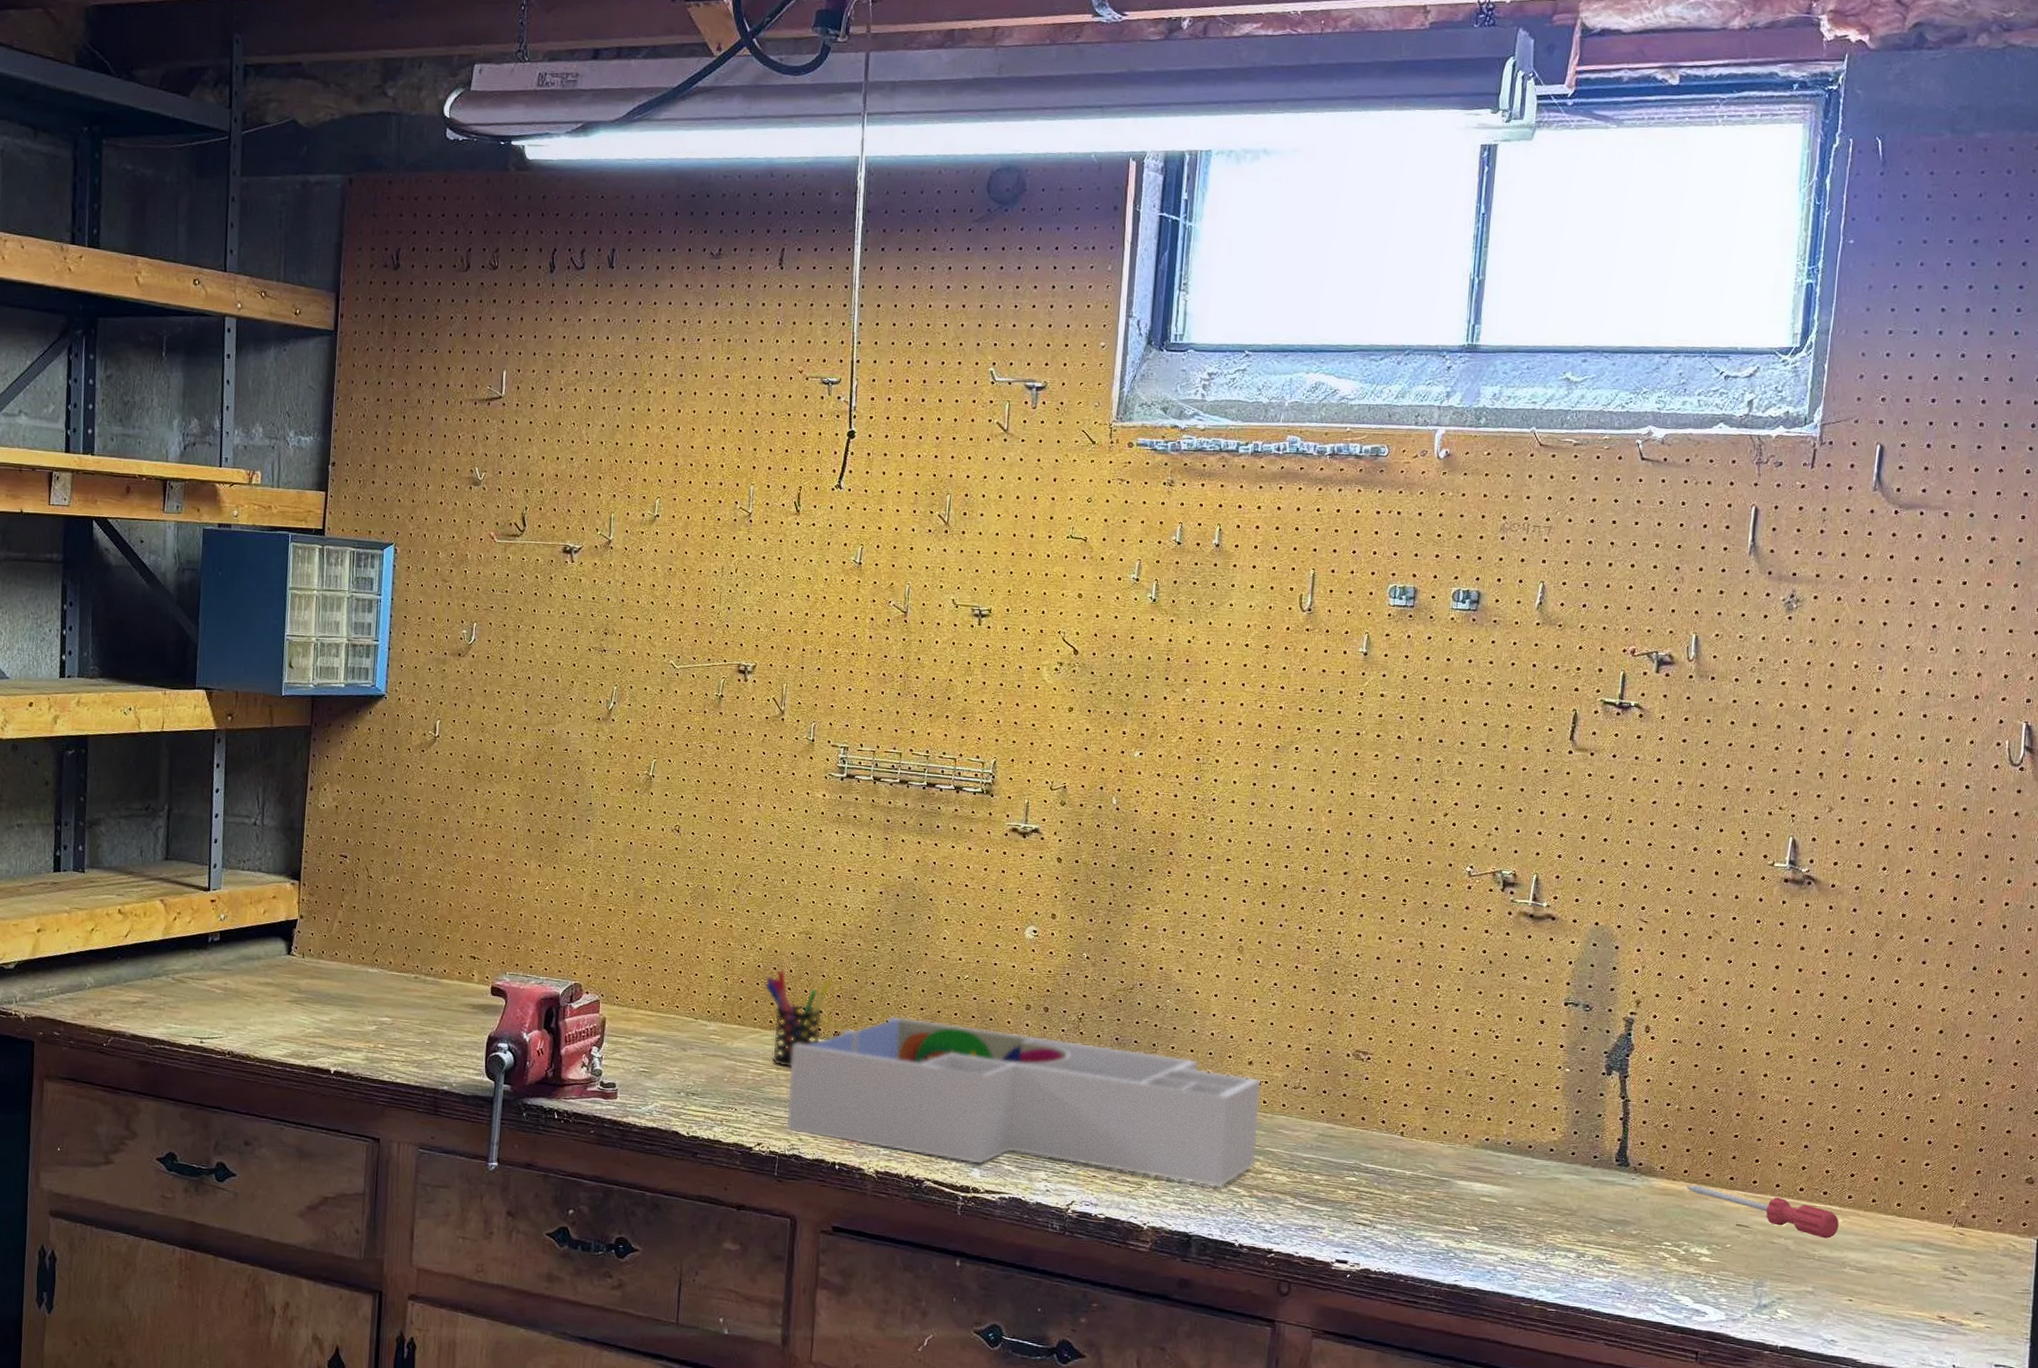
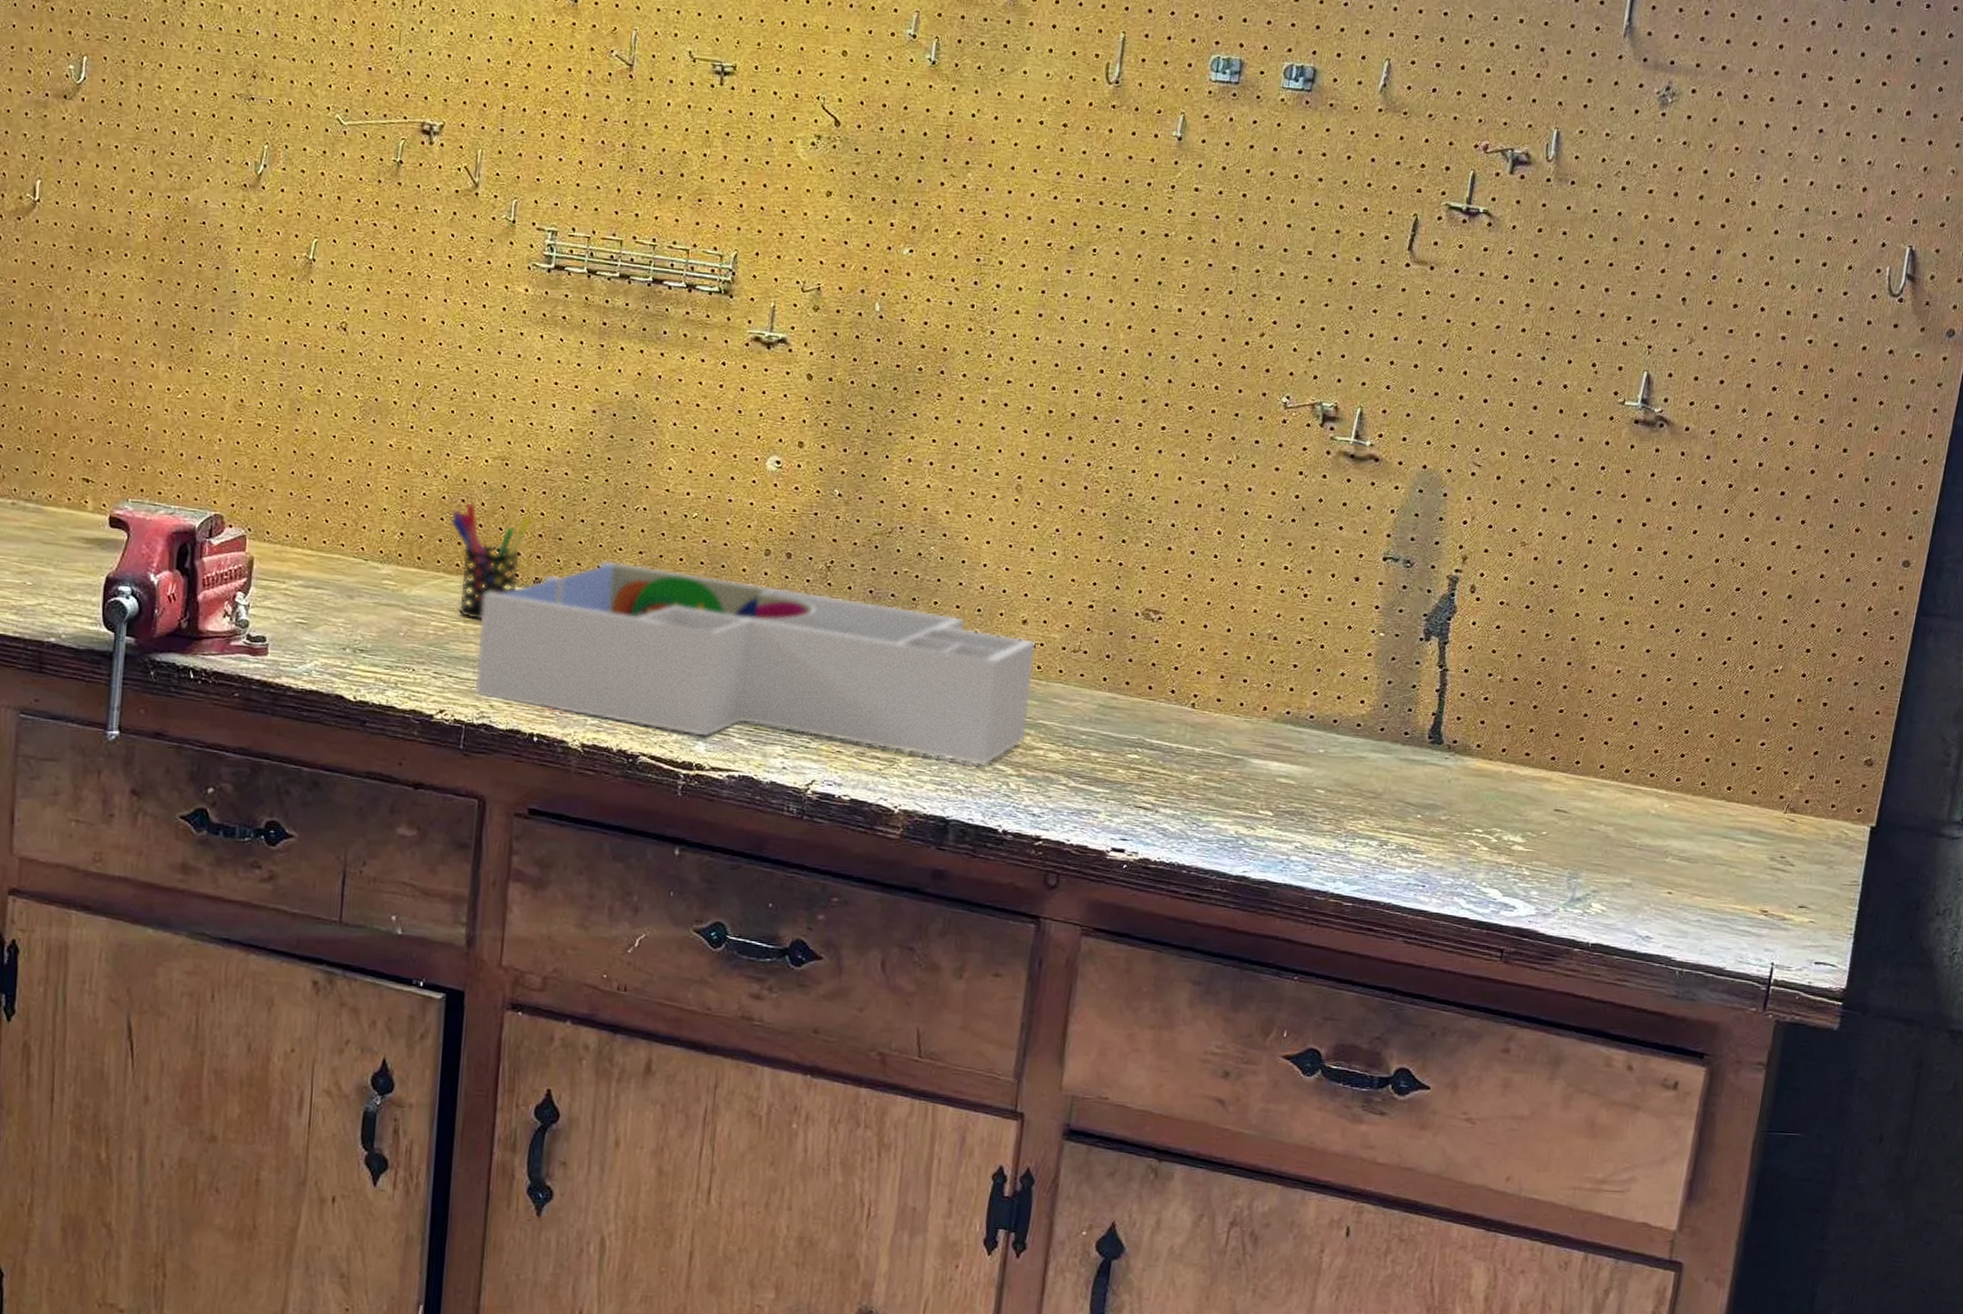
screwdriver: present [1686,1185,1839,1239] -> none [1503,765,1665,826]

